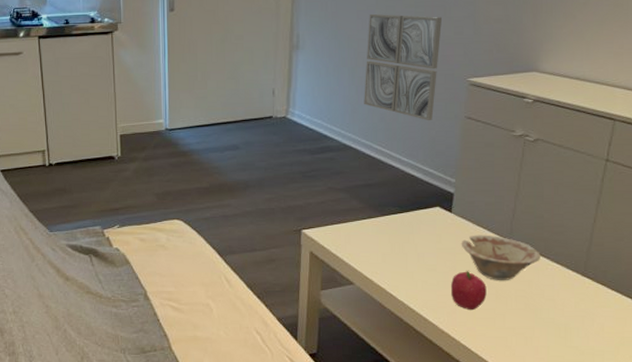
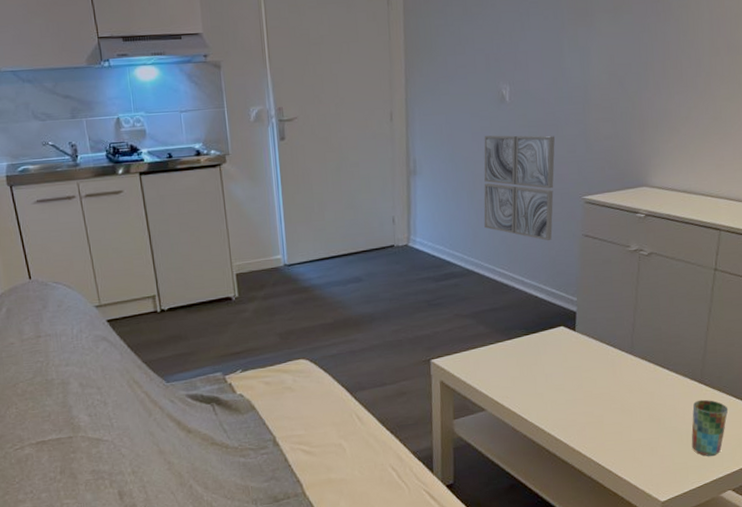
fruit: present [450,271,487,311] -> none [578,388,613,427]
dish: present [461,235,540,280] -> none [586,350,661,395]
cup: none [569,293,613,352] -> present [691,399,729,456]

